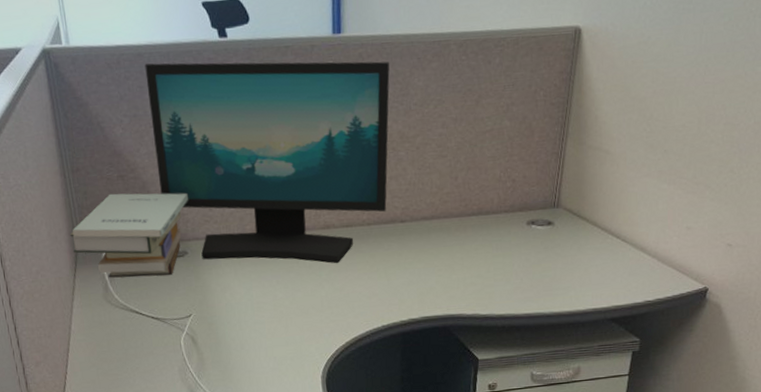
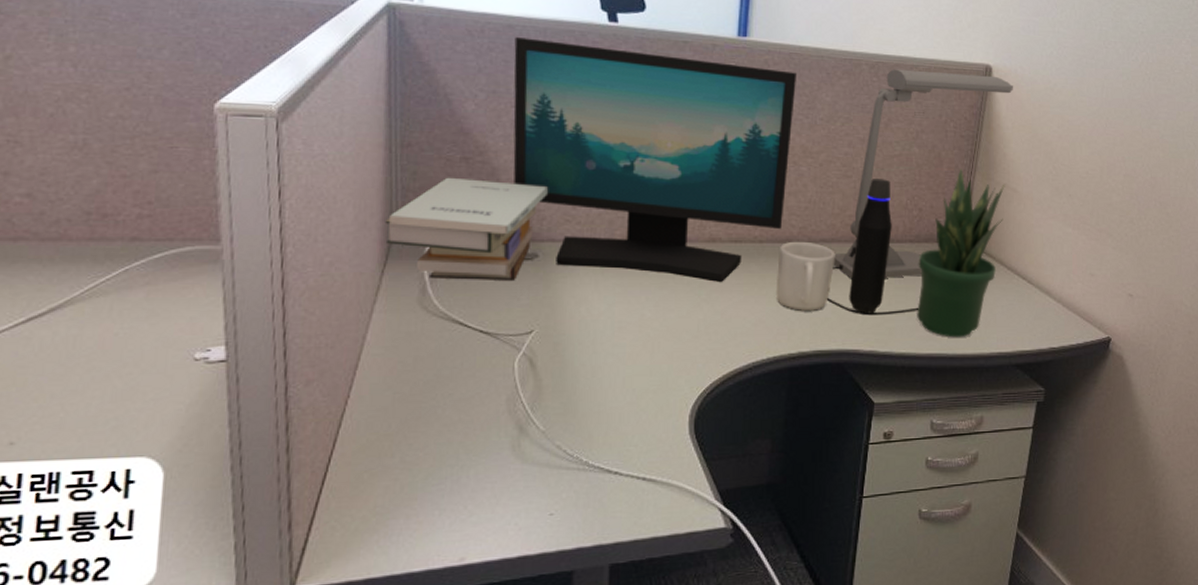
mug: none [385,220,436,283] -> present [775,241,835,311]
desk lamp: none [430,37,605,283] -> present [826,69,1014,316]
water bottle: none [450,155,488,282] -> present [849,179,892,314]
planter: none [513,136,597,297] -> present [917,168,1005,337]

